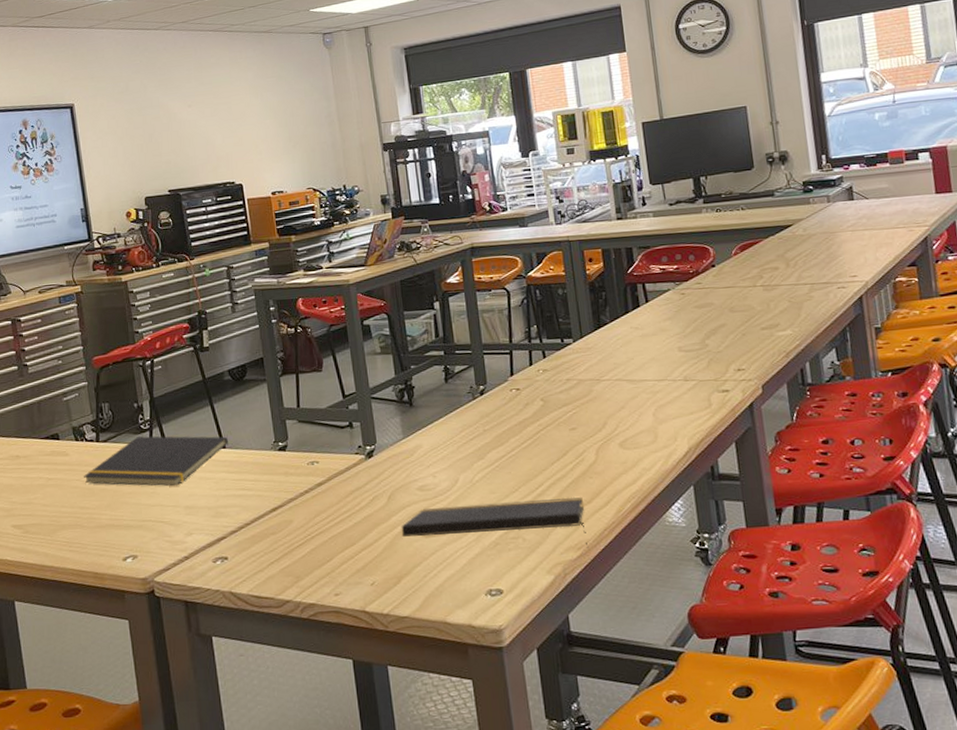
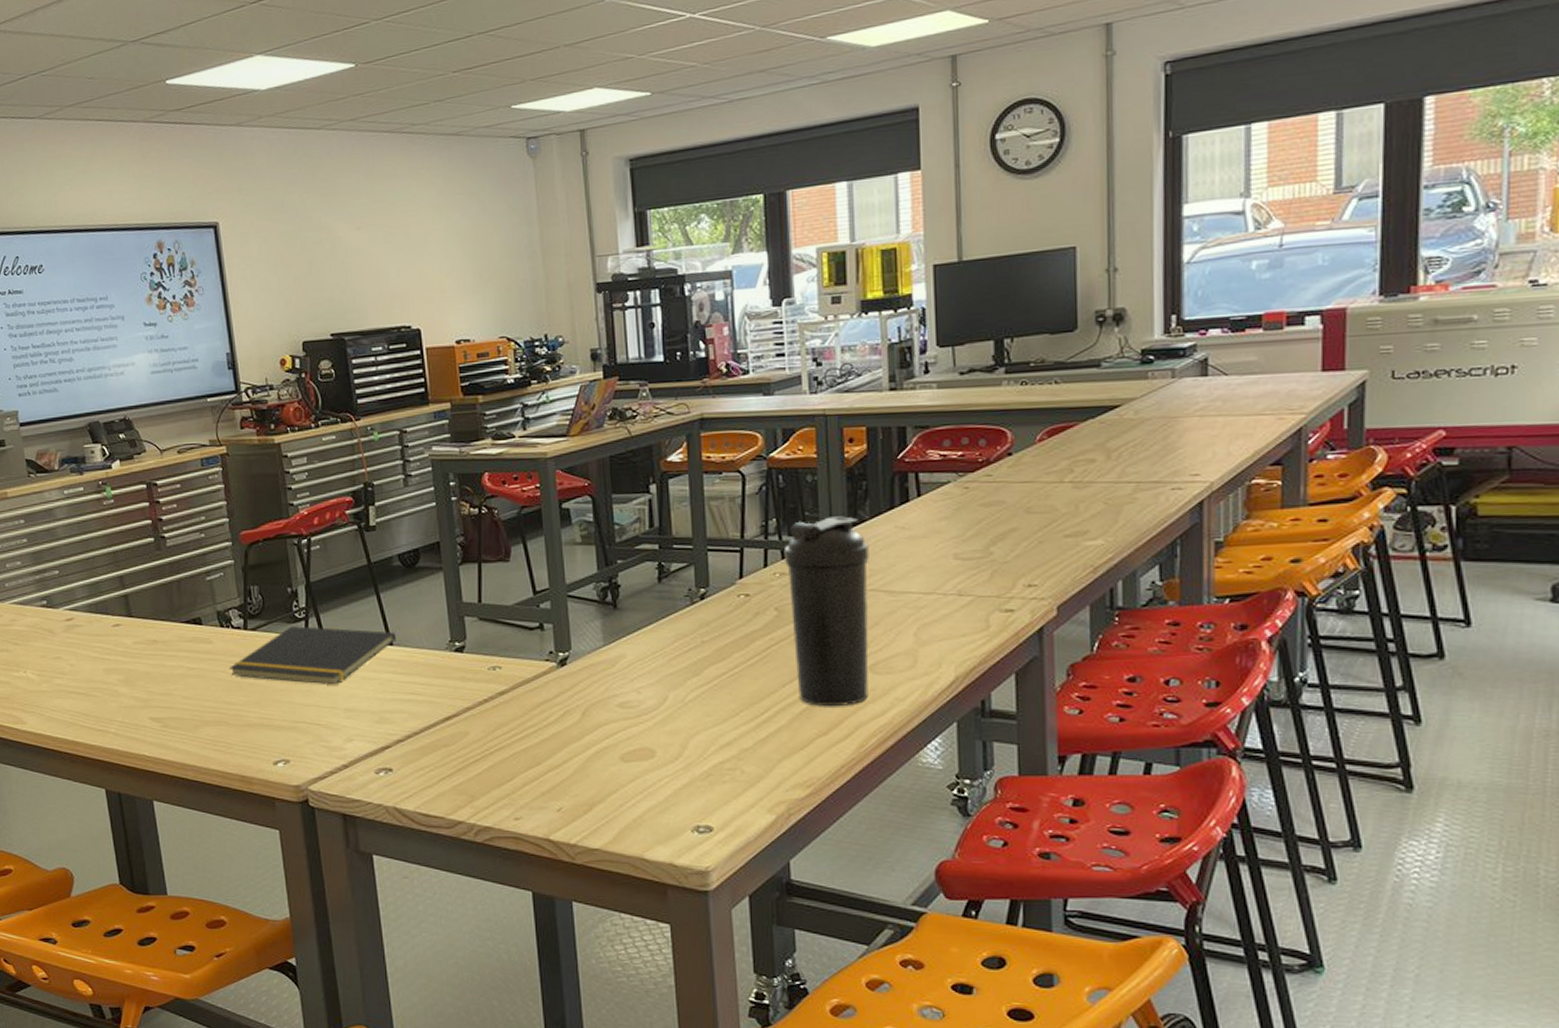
notepad: present [401,496,589,548] -> none [595,726,821,786]
water bottle: none [545,321,621,479] -> present [785,516,869,706]

